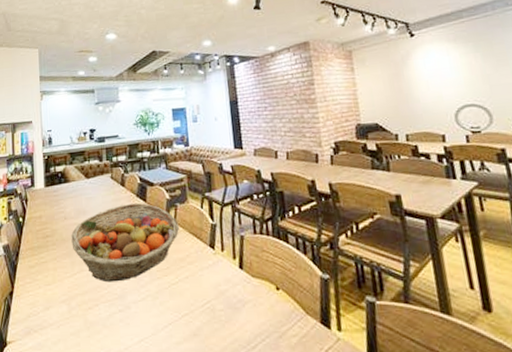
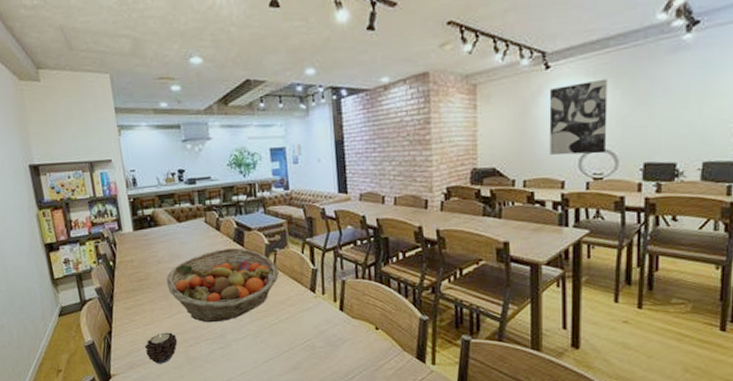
candle: none [43,293,77,329] -> present [144,332,178,364]
wall art: none [417,43,478,111] -> present [549,78,608,156]

